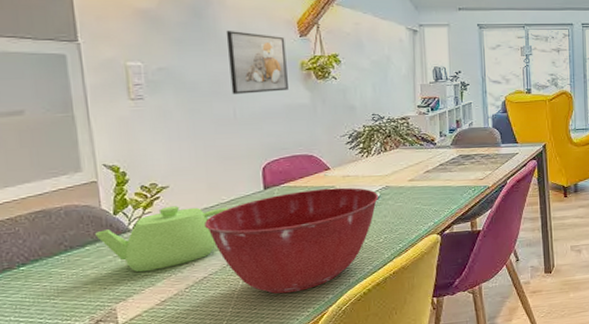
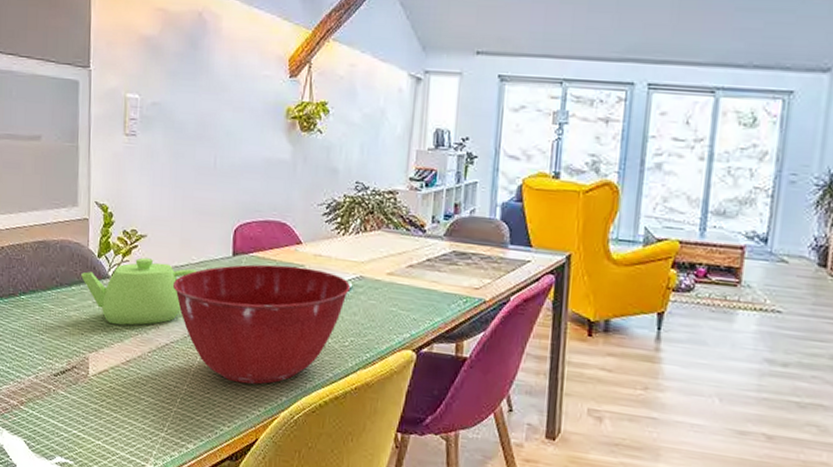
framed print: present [226,31,288,94] -> none [215,65,274,142]

